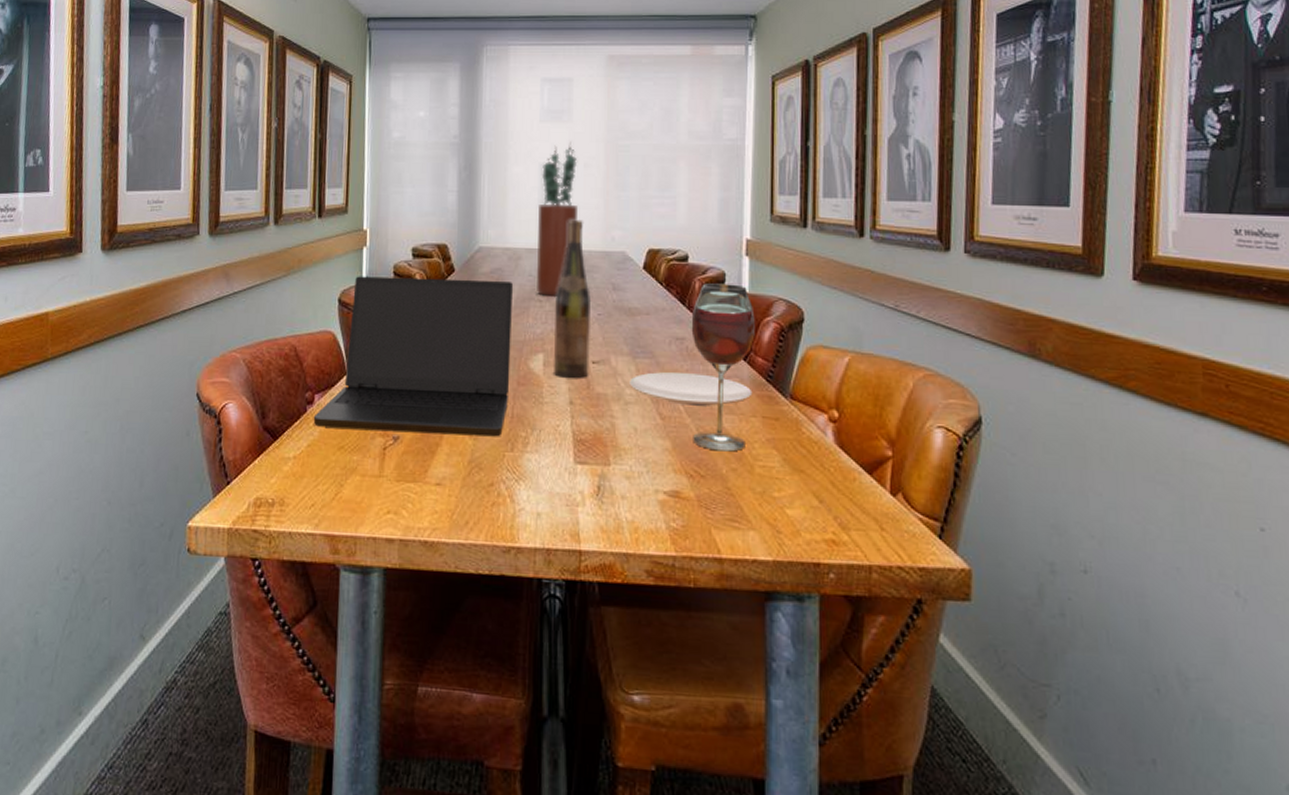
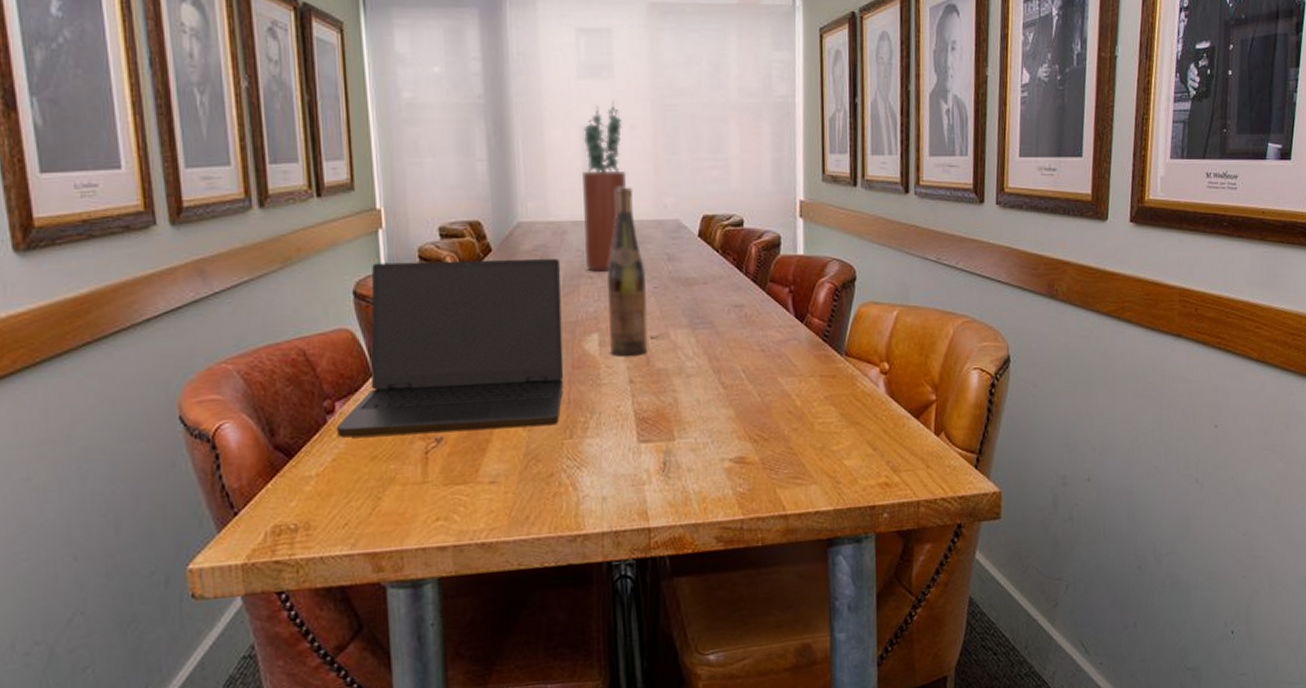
plate: present [629,372,753,406] -> none [690,339,810,373]
wineglass: present [691,283,755,452] -> none [749,247,811,414]

